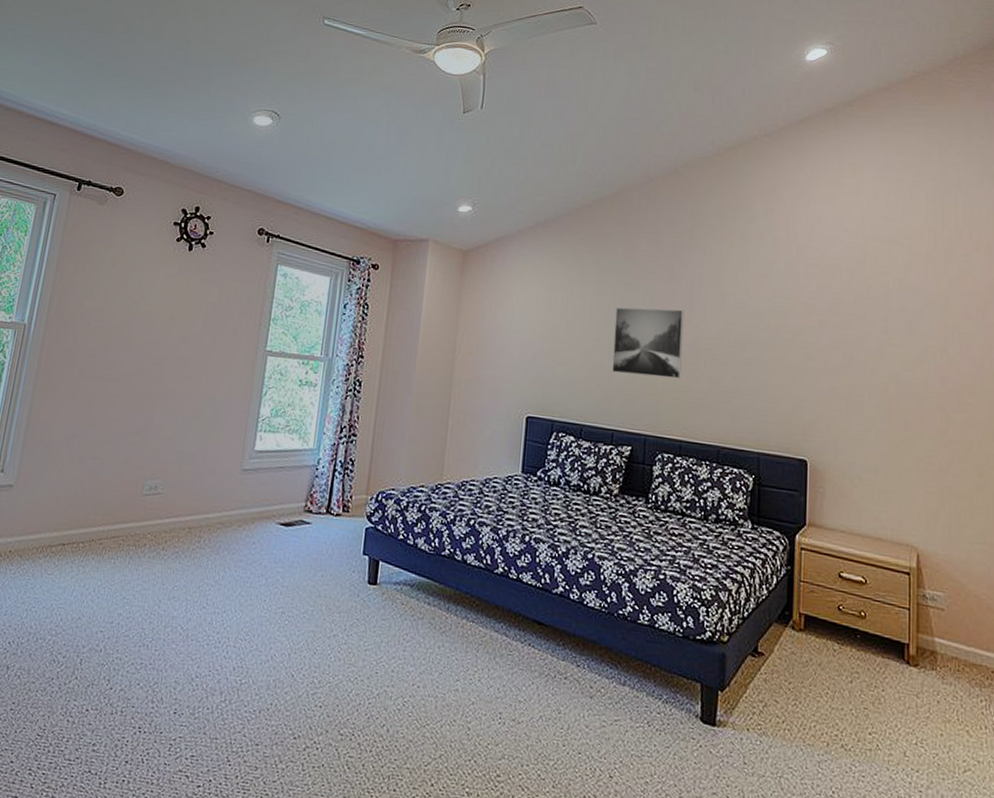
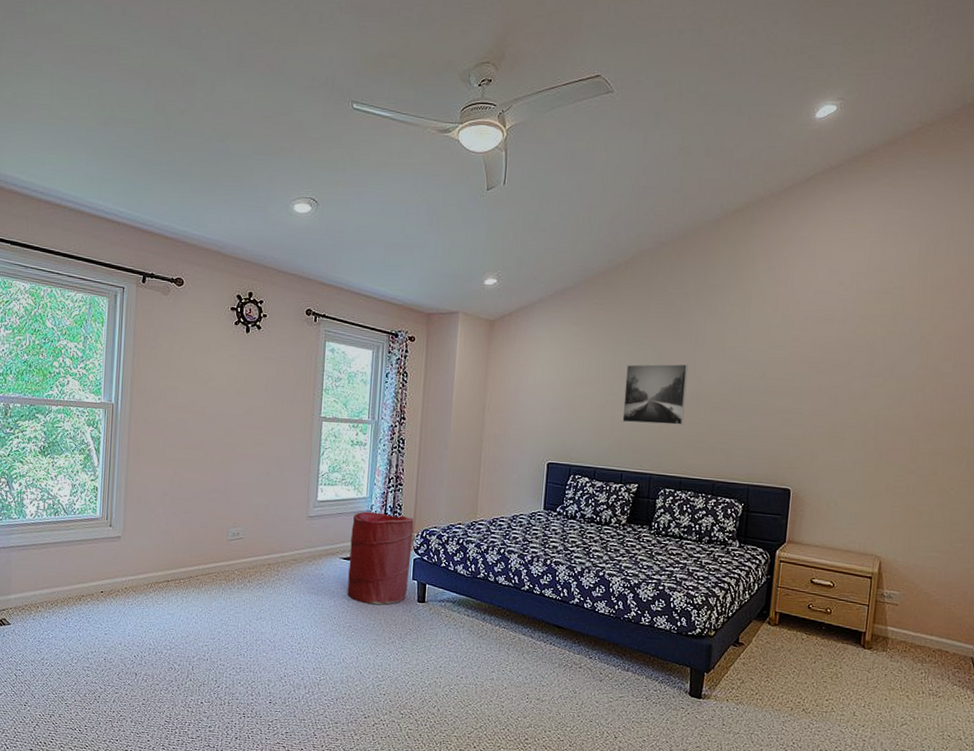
laundry hamper: none [282,466,368,586] -> present [347,511,414,605]

